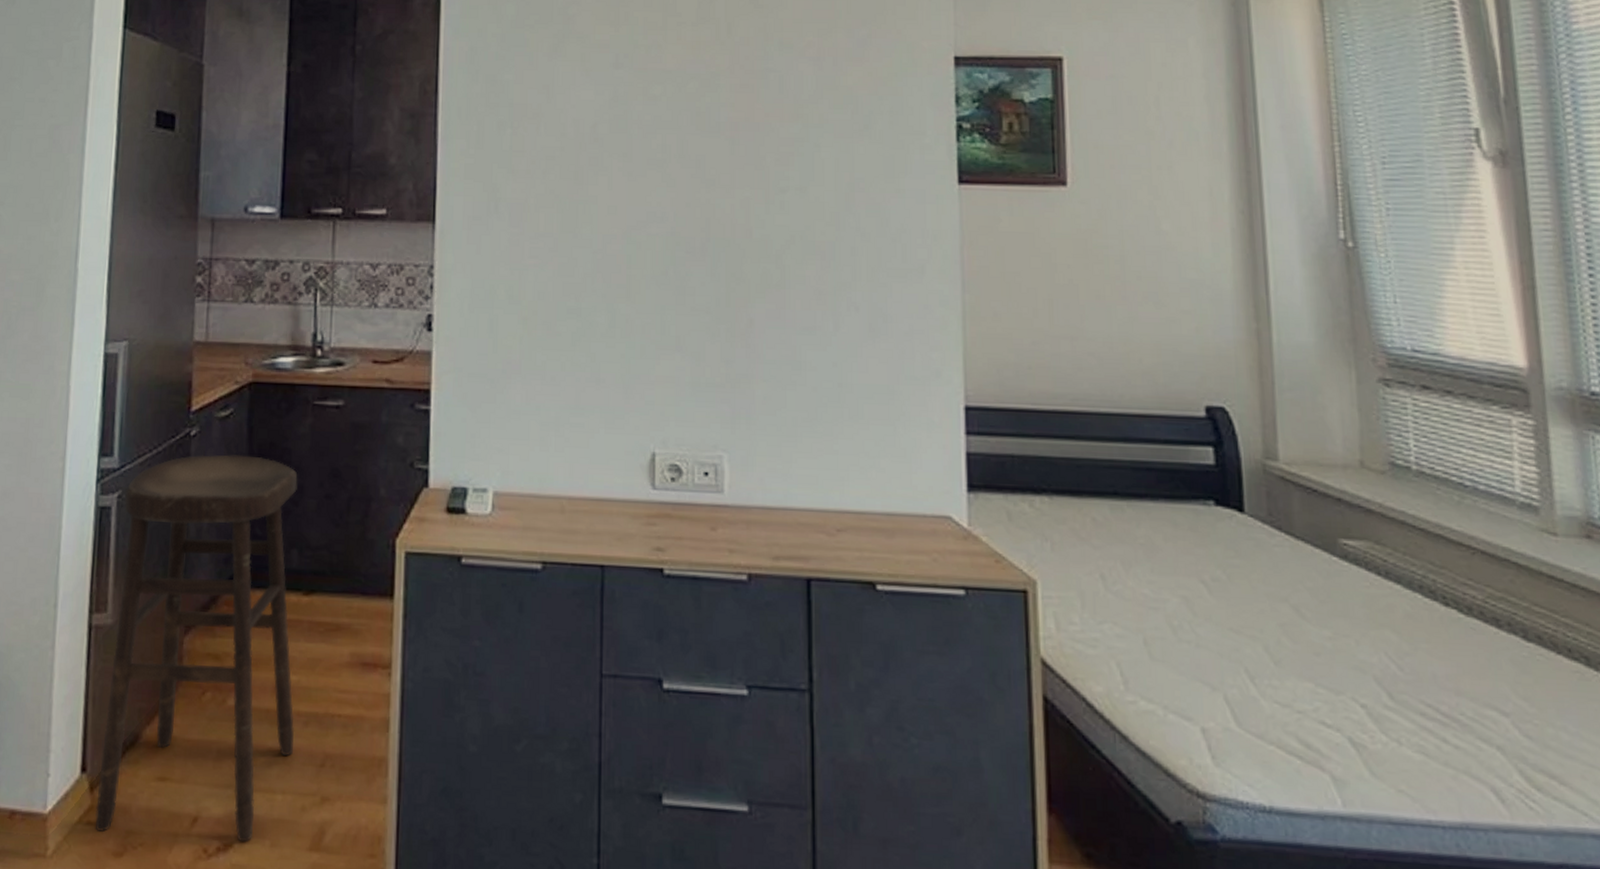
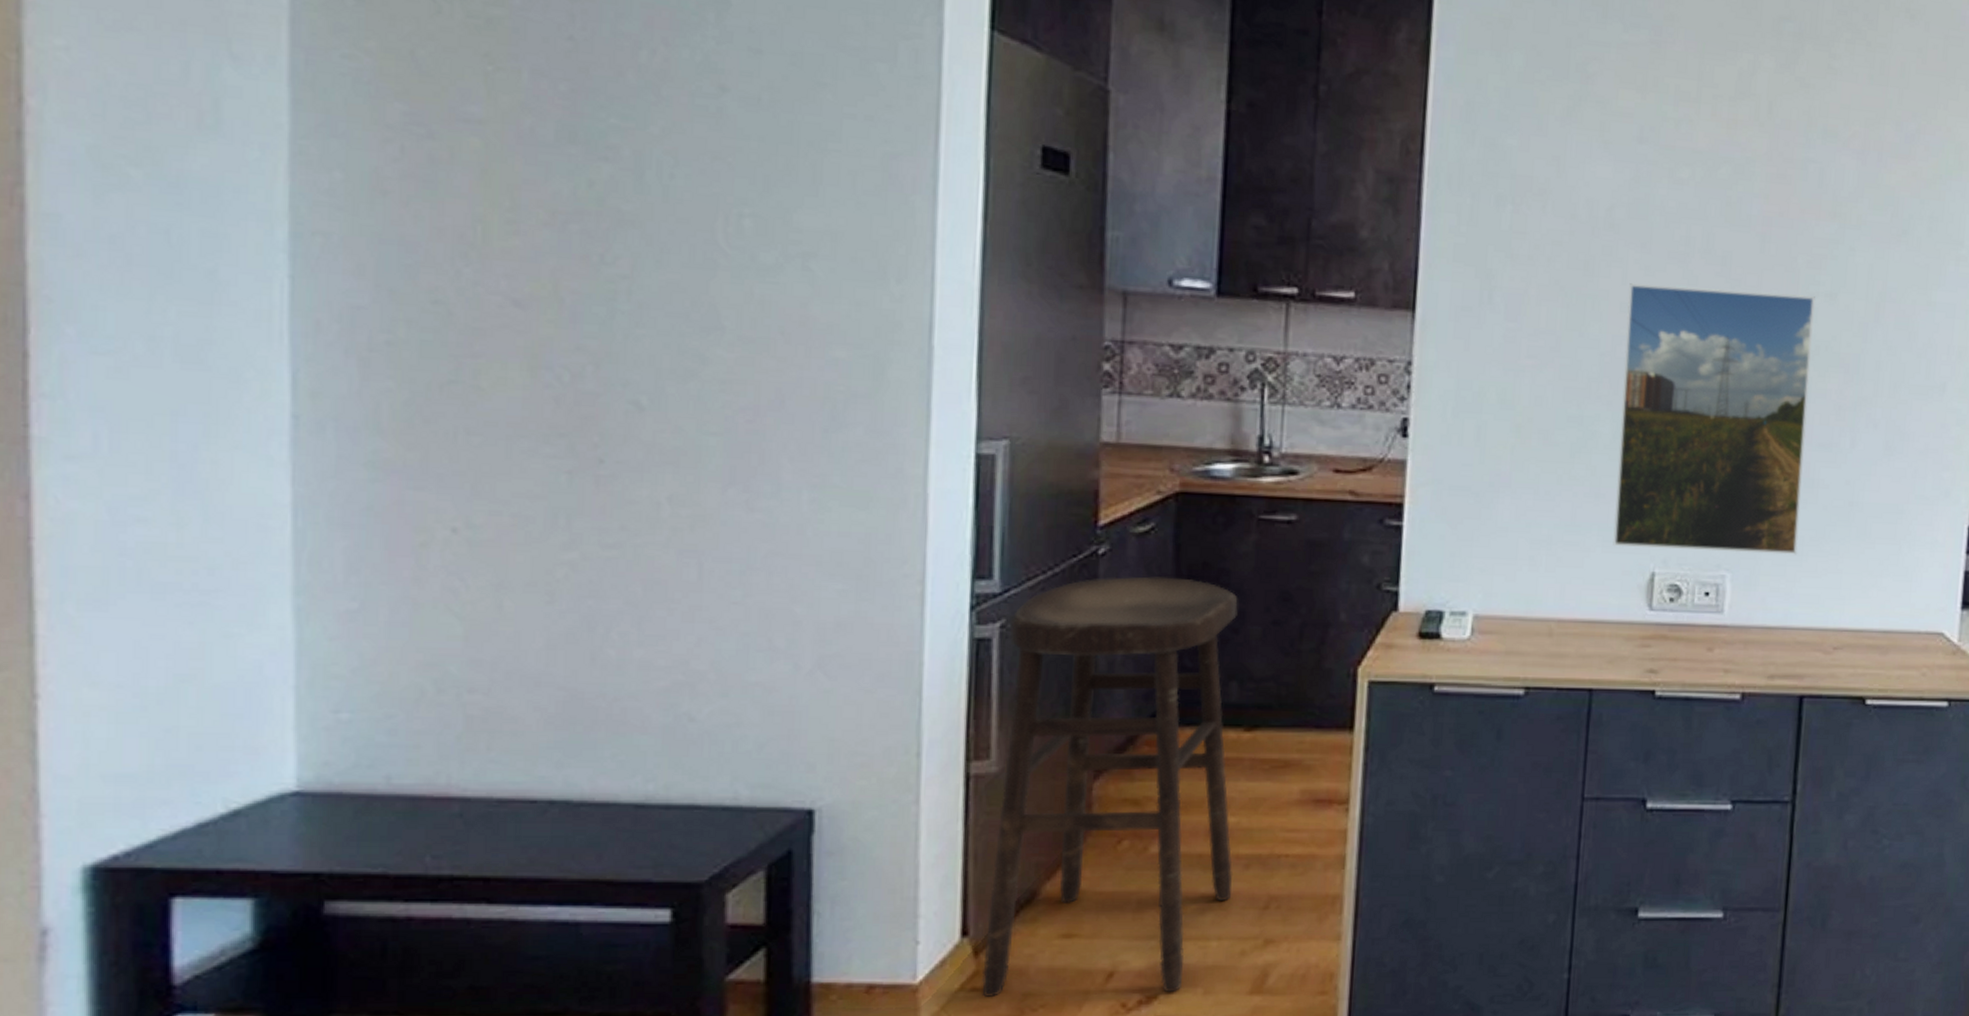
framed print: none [614,188,791,436] -> present [1613,283,1816,555]

